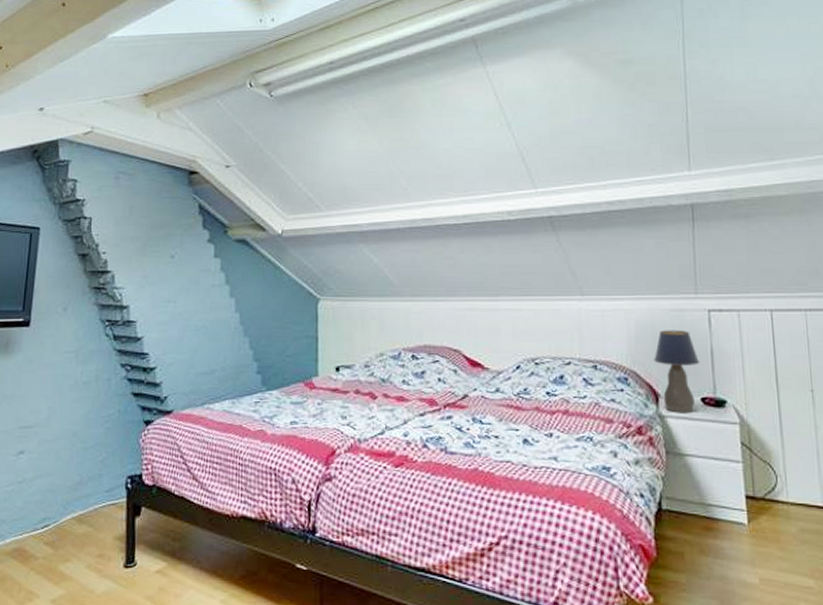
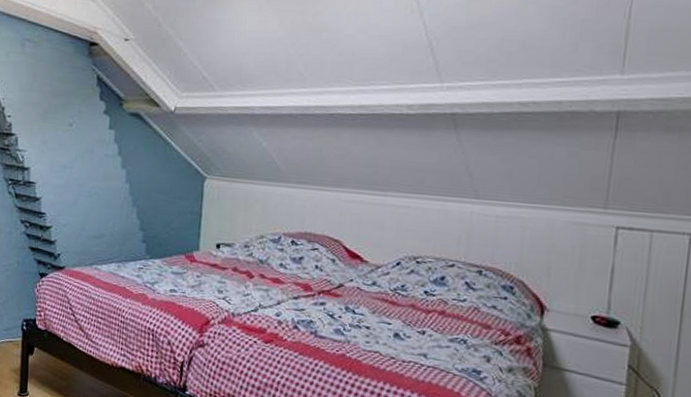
table lamp: present [654,330,701,414] -> none [545,242,598,331]

